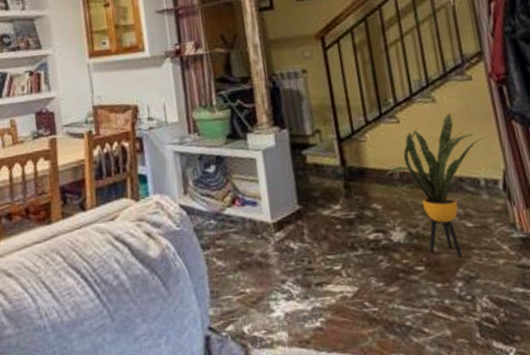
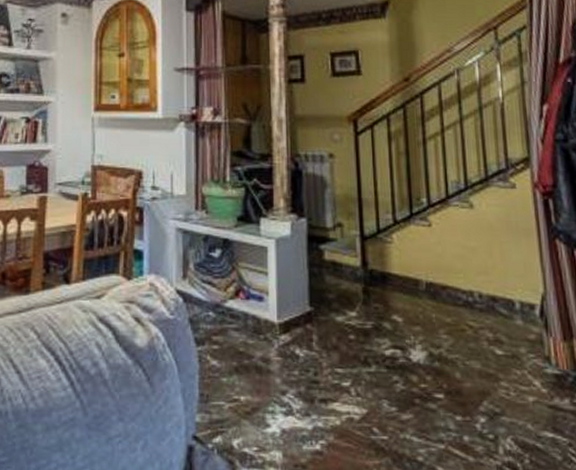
house plant: present [385,113,487,257] -> none [410,223,527,388]

